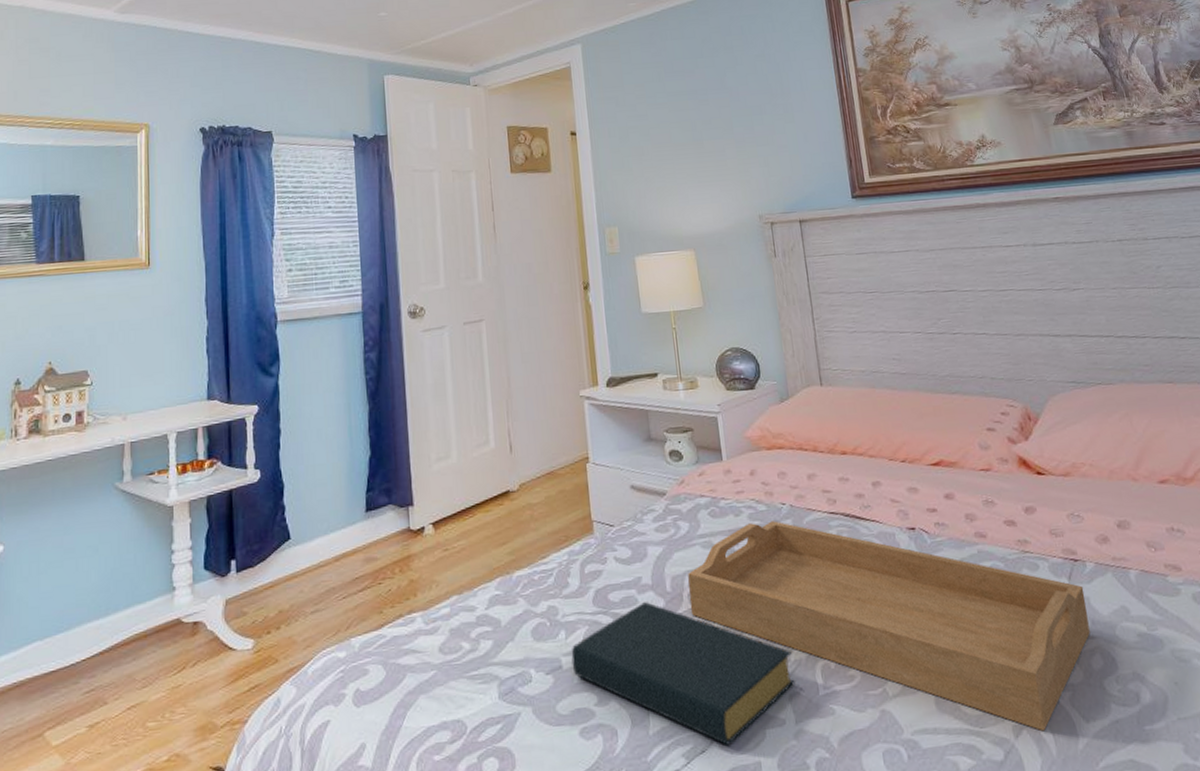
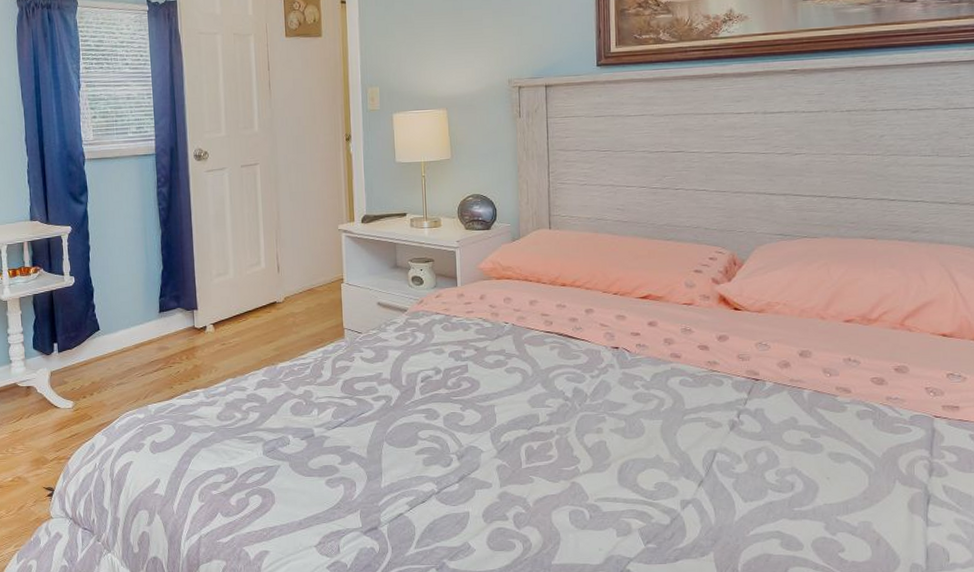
hardback book: present [571,602,795,745] -> none [322,392,503,499]
serving tray: present [688,521,1090,732] -> none [420,336,761,506]

